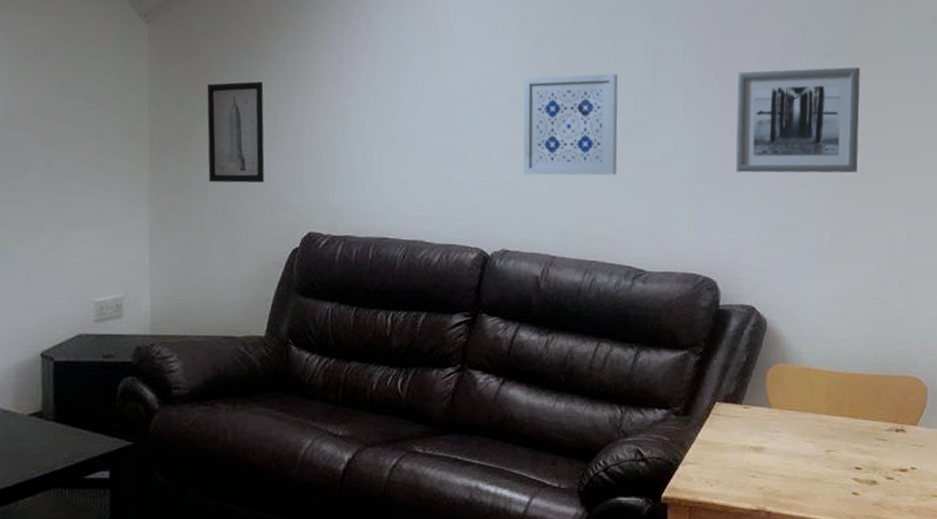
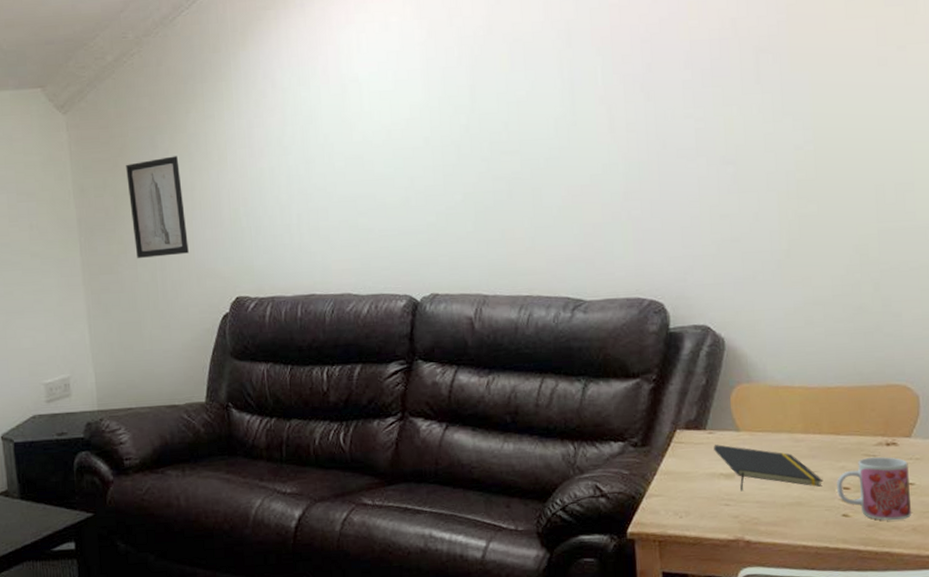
wall art: present [523,73,618,176] -> none [436,101,544,216]
wall art: present [735,67,860,173] -> none [665,58,811,187]
notepad: none [747,419,839,465] -> present [714,444,823,492]
mug: none [850,442,913,501] -> present [837,457,912,521]

